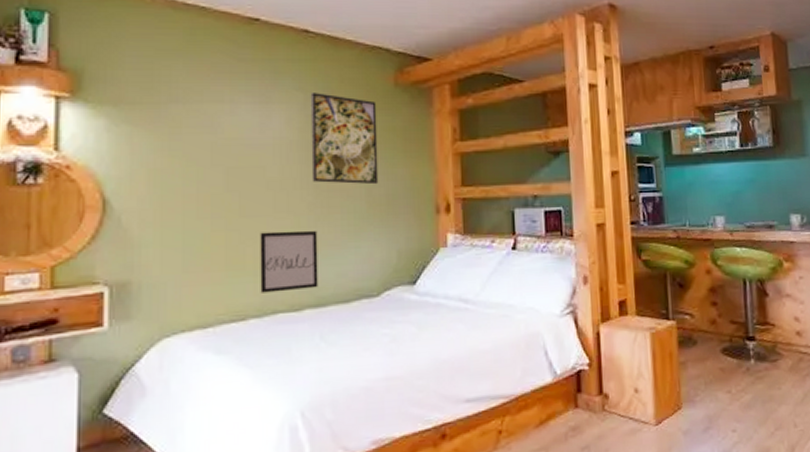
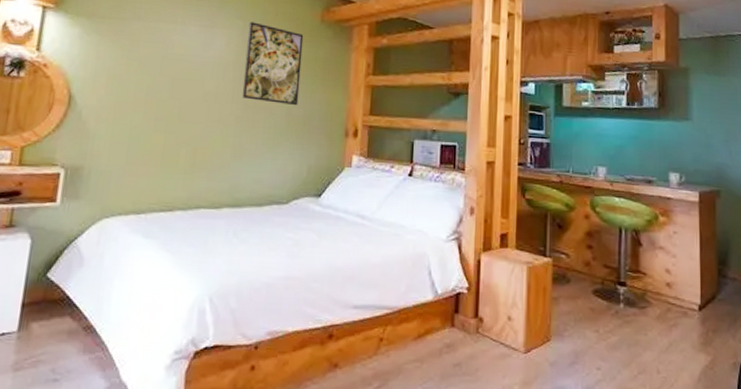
wall art: present [260,230,318,293] -> none [187,137,242,191]

